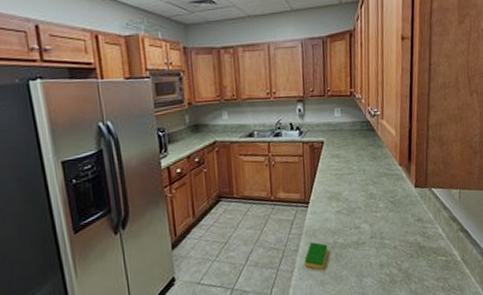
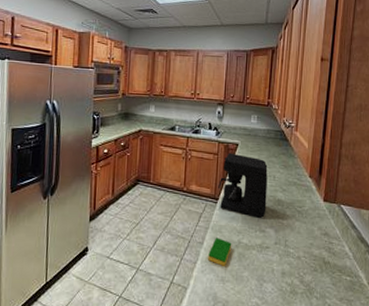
coffee maker: none [307,152,359,216] -> present [218,152,268,219]

